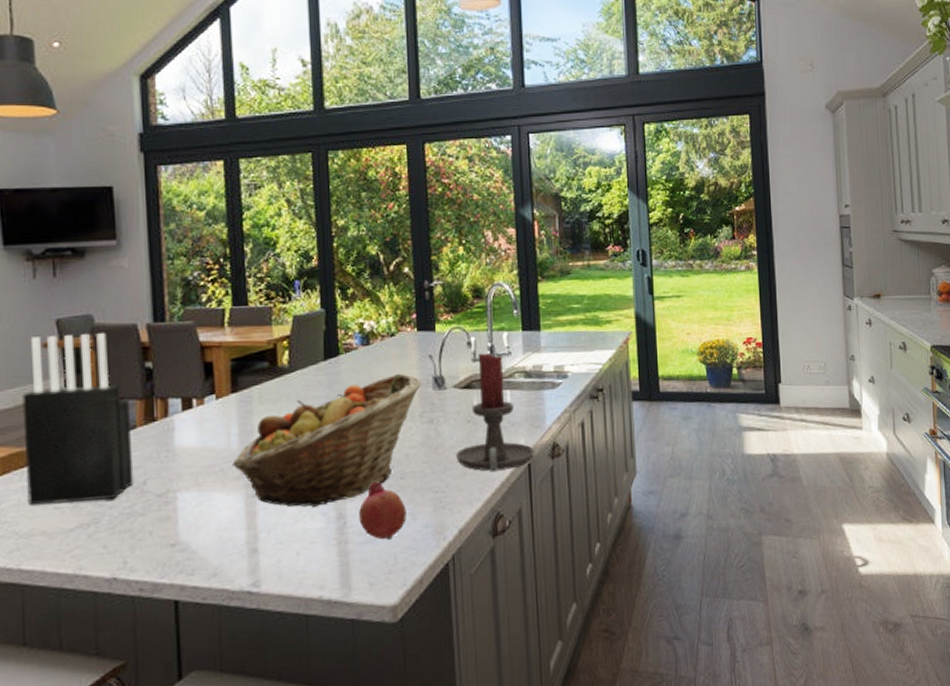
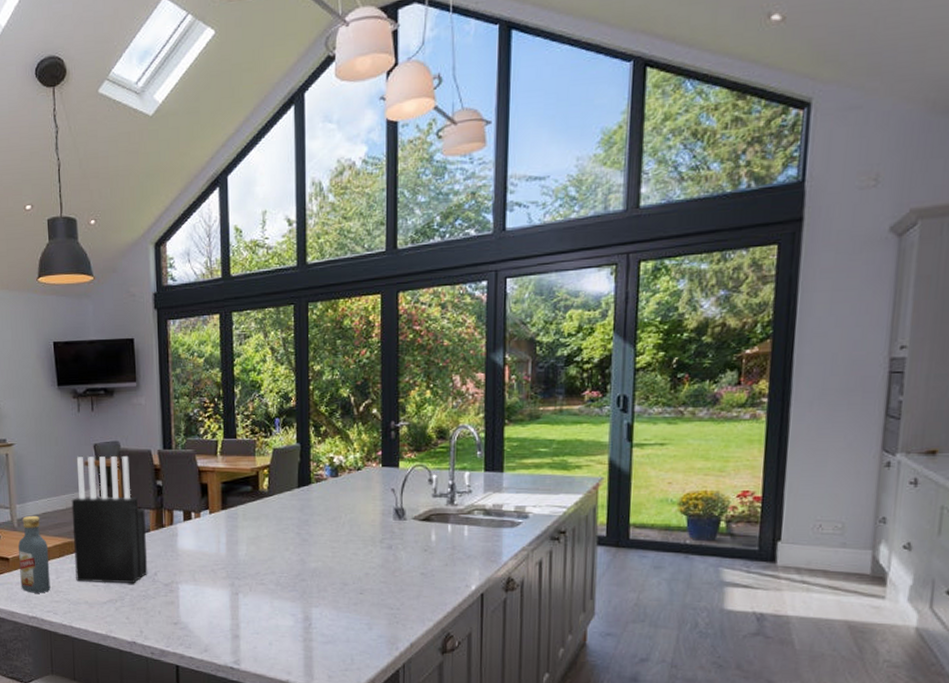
fruit basket: present [232,373,420,507] -> none [221,503,382,608]
fruit: present [359,482,407,540] -> none [322,594,364,643]
candle holder: present [456,353,535,472] -> none [412,490,489,598]

